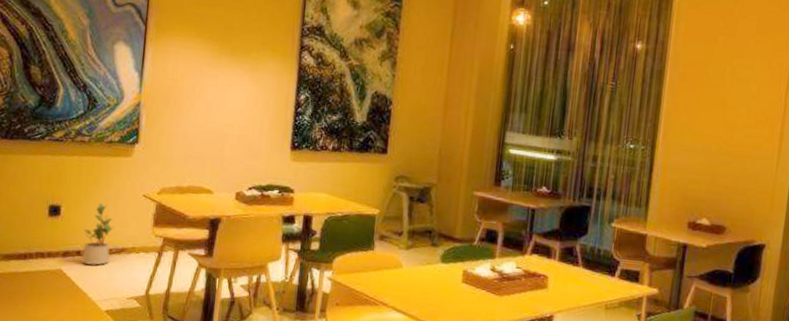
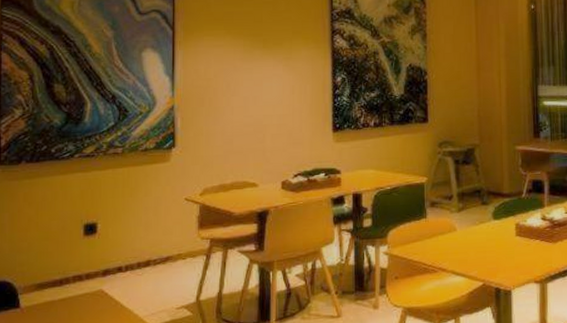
potted plant: present [81,202,115,265] -> none [123,213,157,280]

